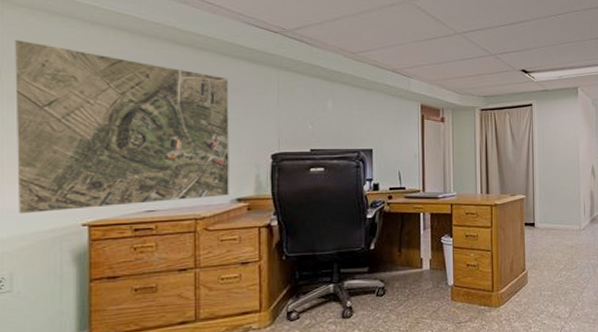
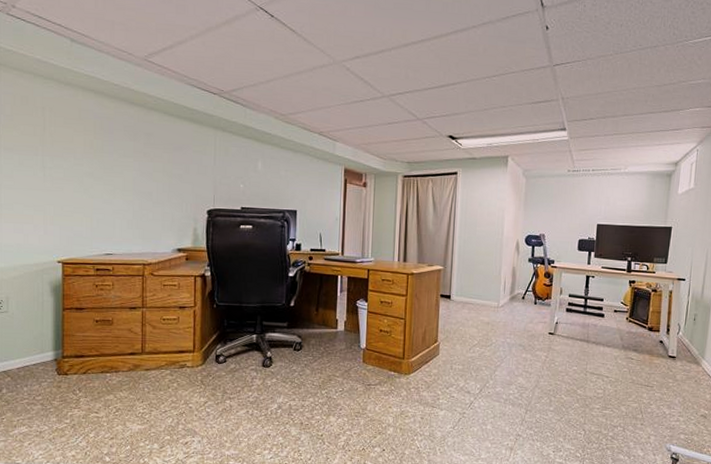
map: present [15,39,229,214] -> none [9,99,173,249]

